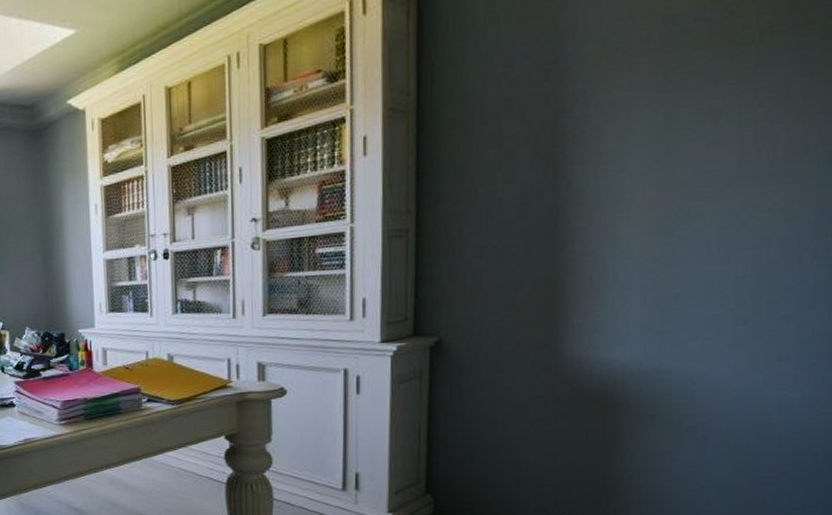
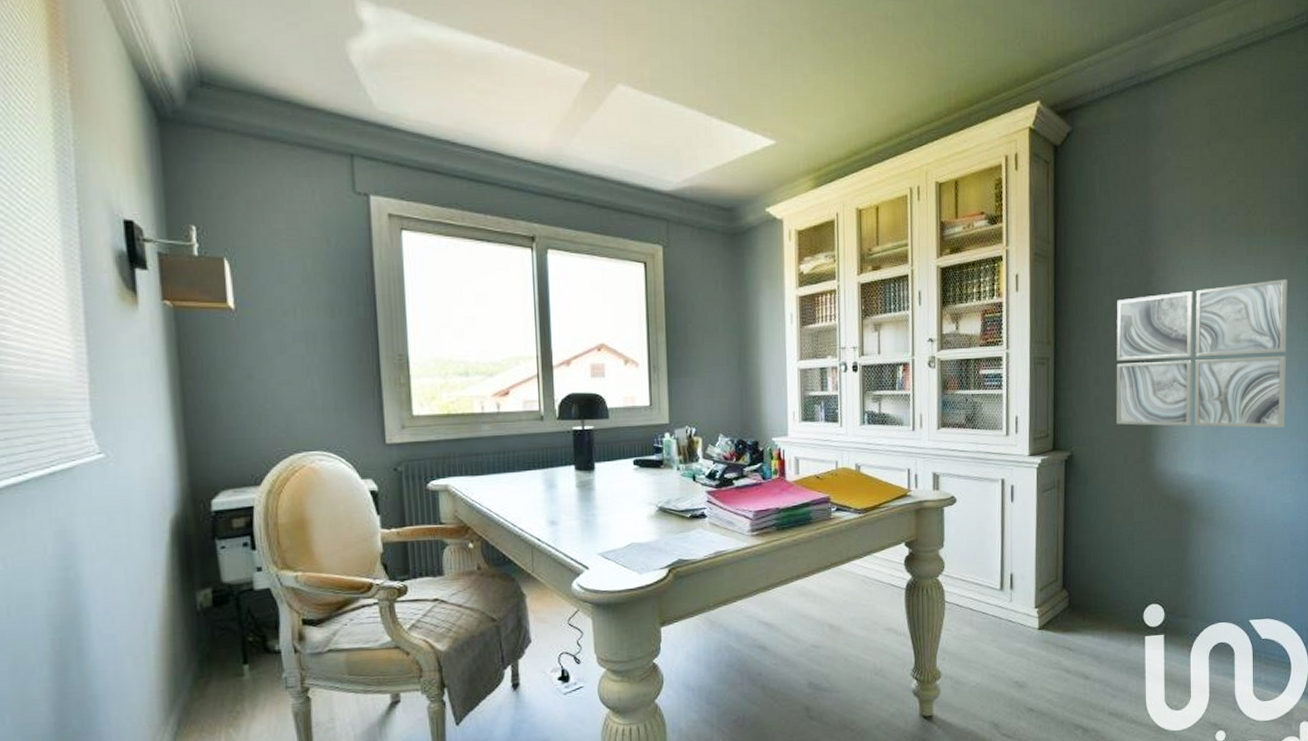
wall art: none [505,96,801,304] -> present [1116,278,1288,428]

